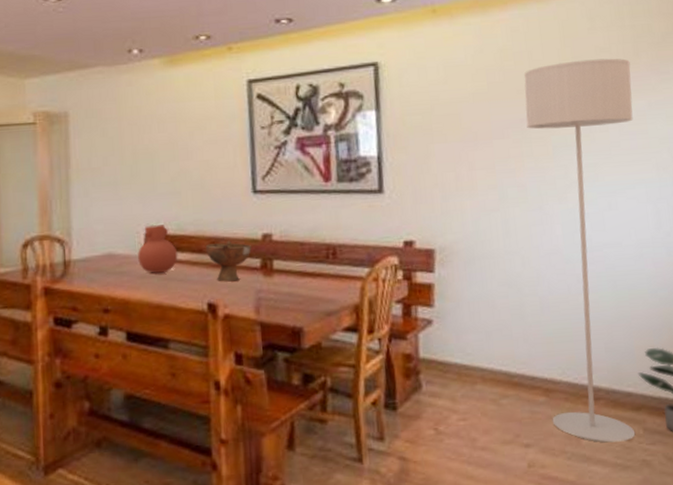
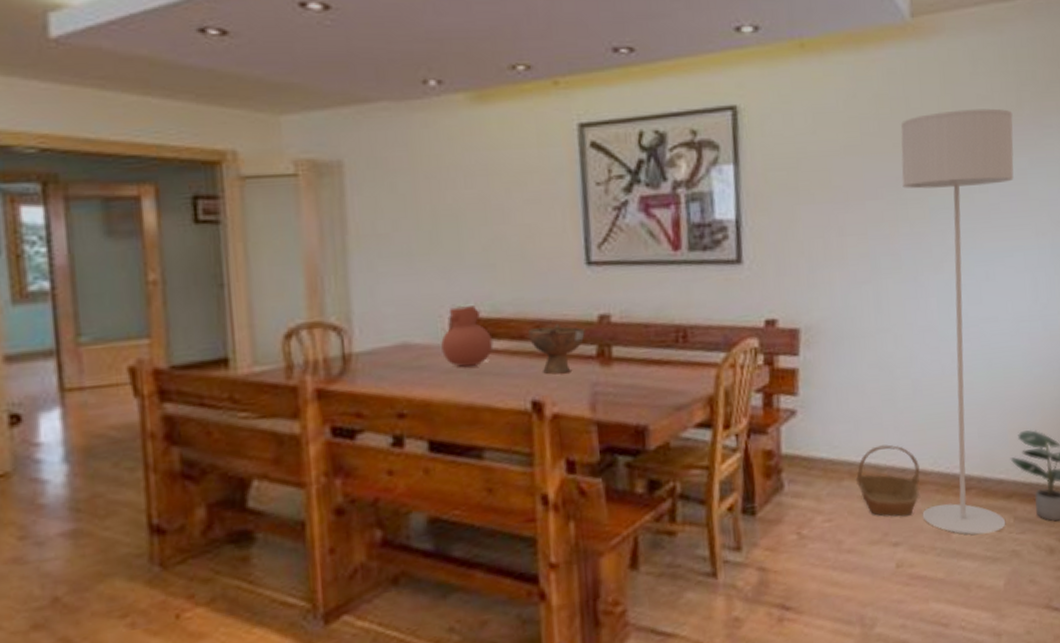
basket: none [487,354,549,420] -> present [855,444,920,516]

